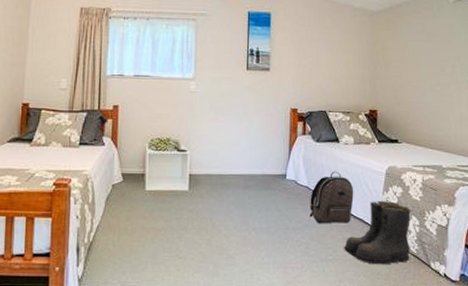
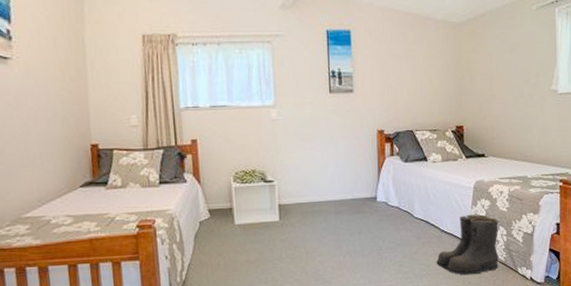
backpack: present [309,171,354,224] -> none [401,189,444,242]

